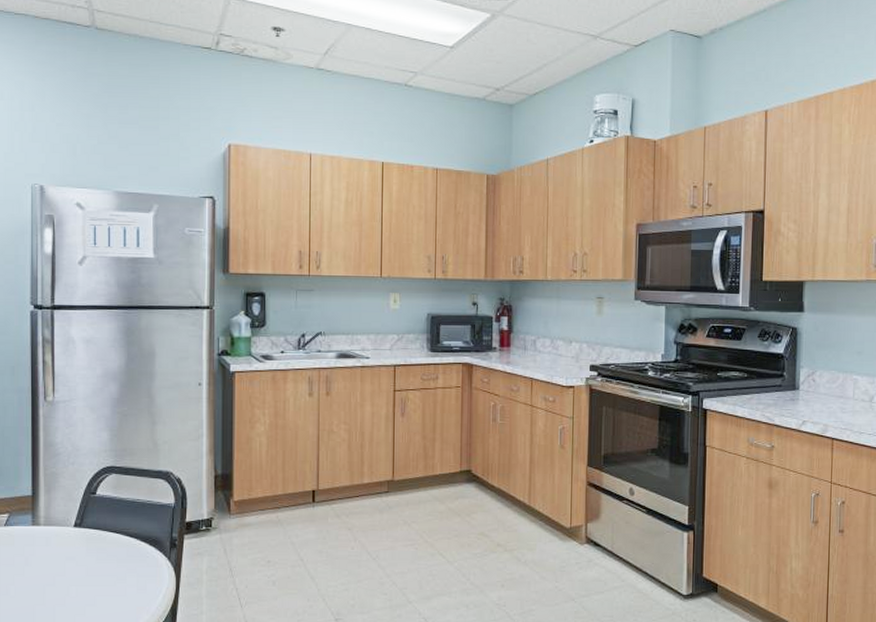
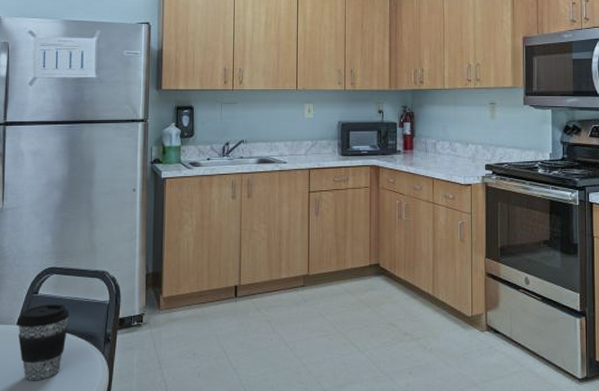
coffee cup: none [73,505,132,585] -> present [16,304,70,380]

